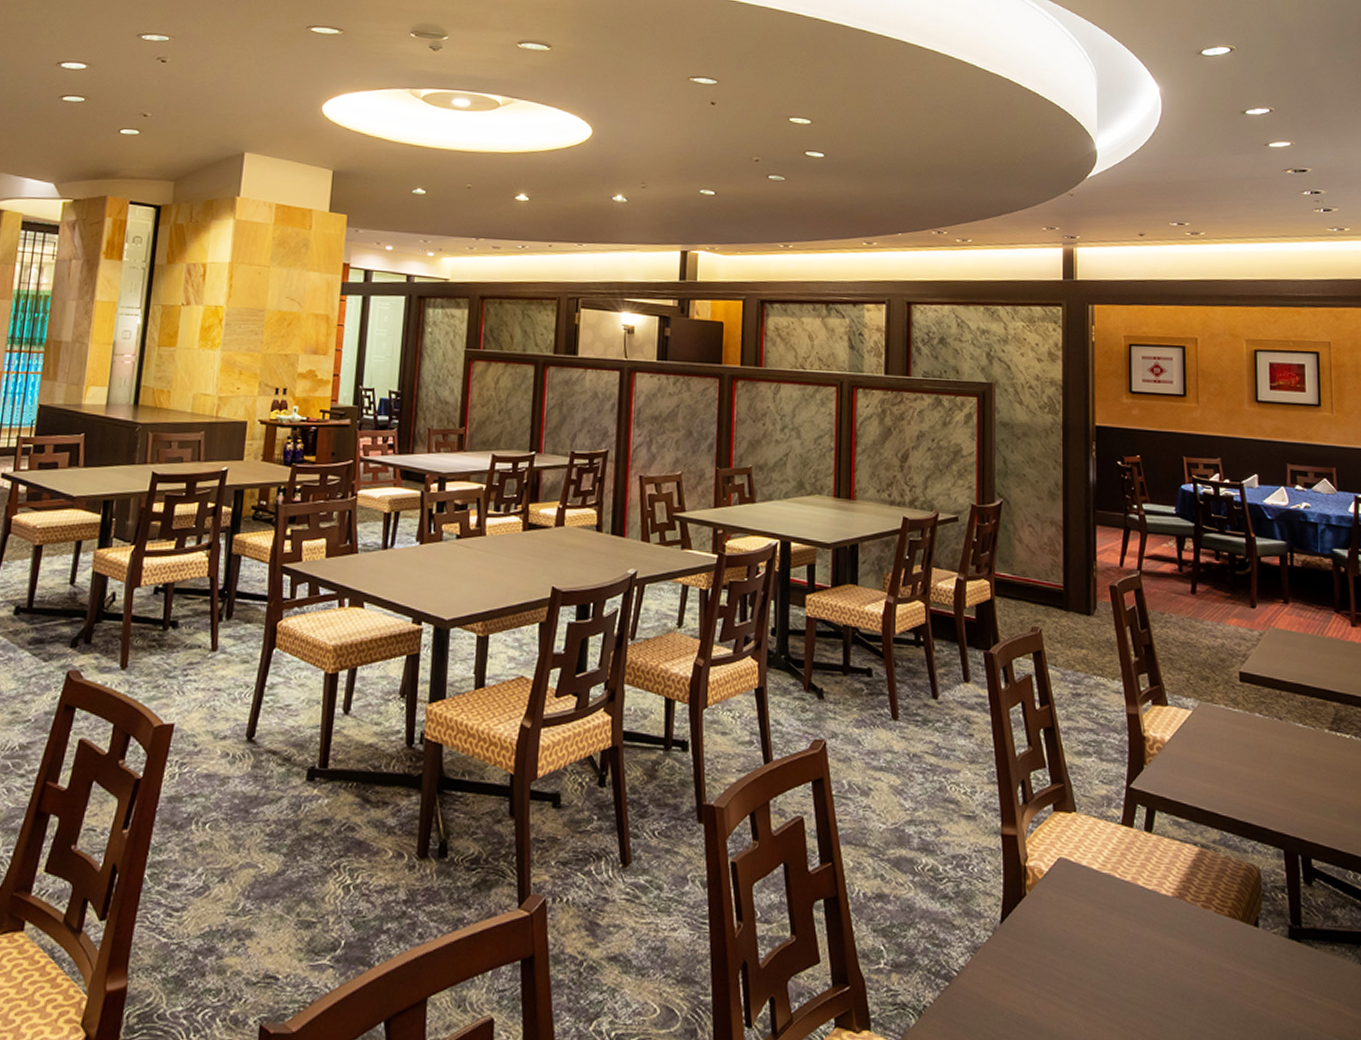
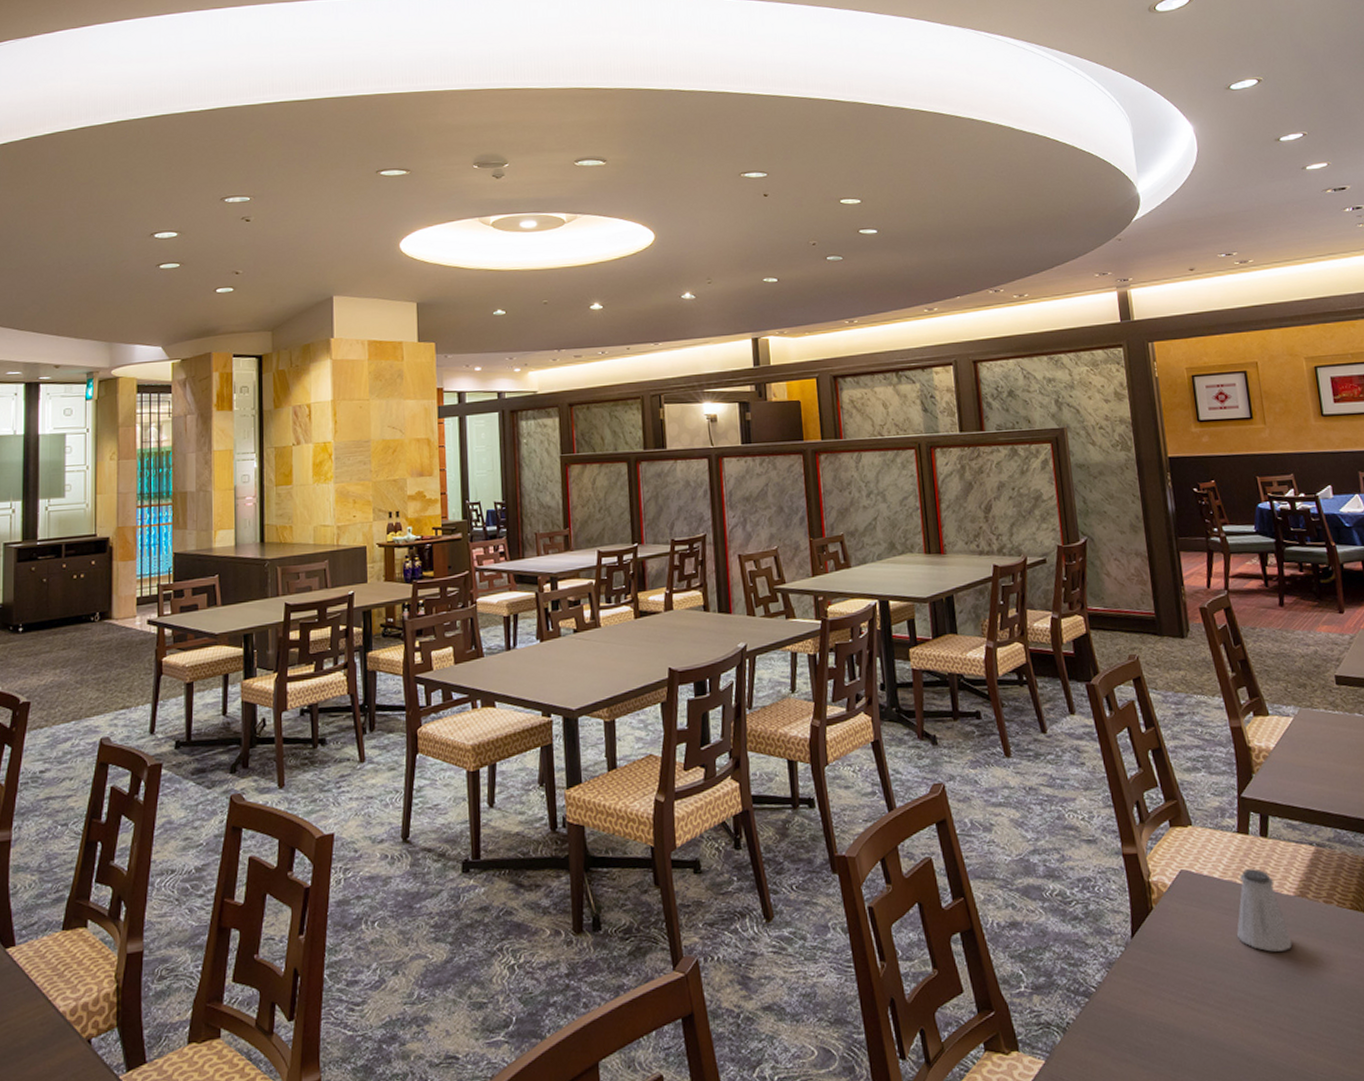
saltshaker: none [1108,864,1165,953] -> present [1236,868,1293,952]

